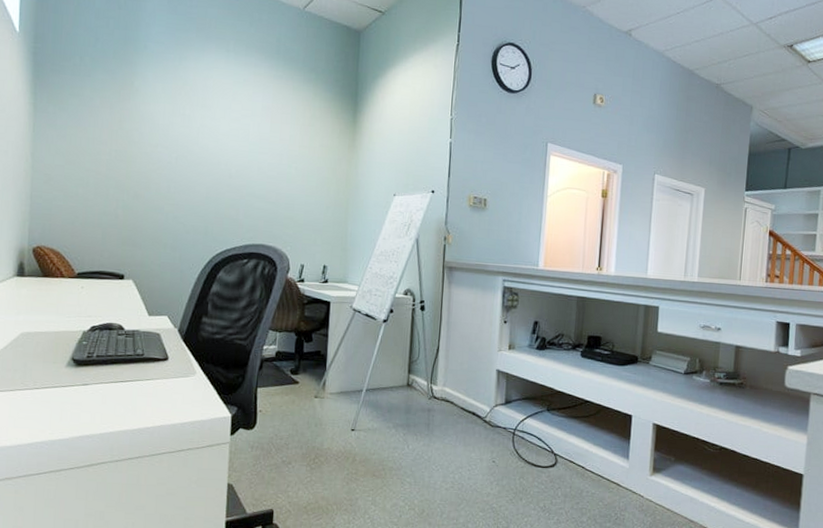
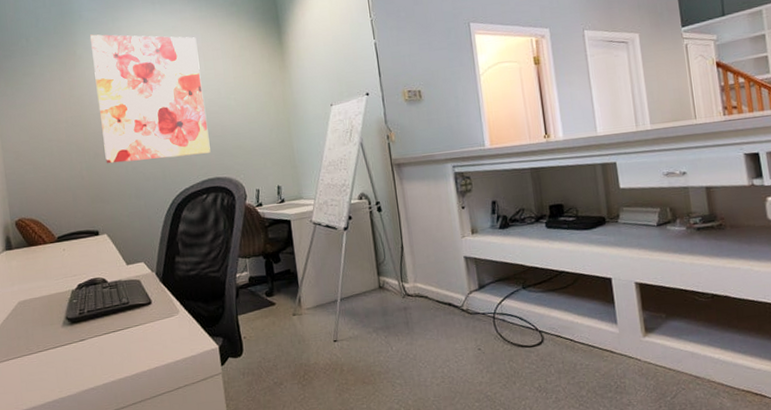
wall art: none [145,68,267,218] -> present [90,34,211,164]

